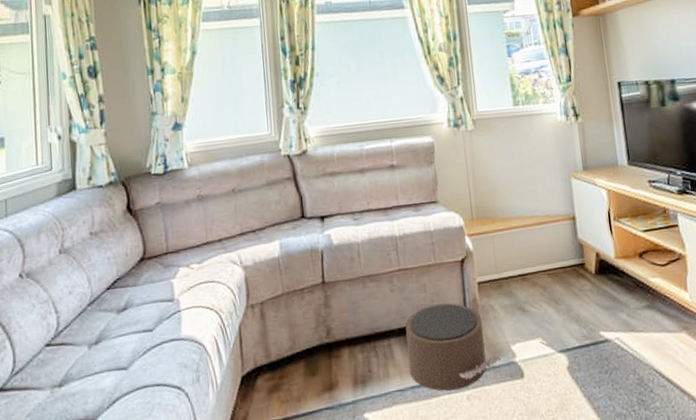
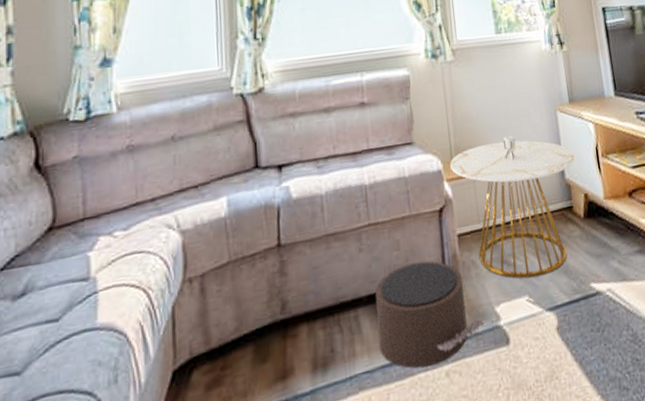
side table: none [470,198,588,324] -> present [449,135,576,279]

